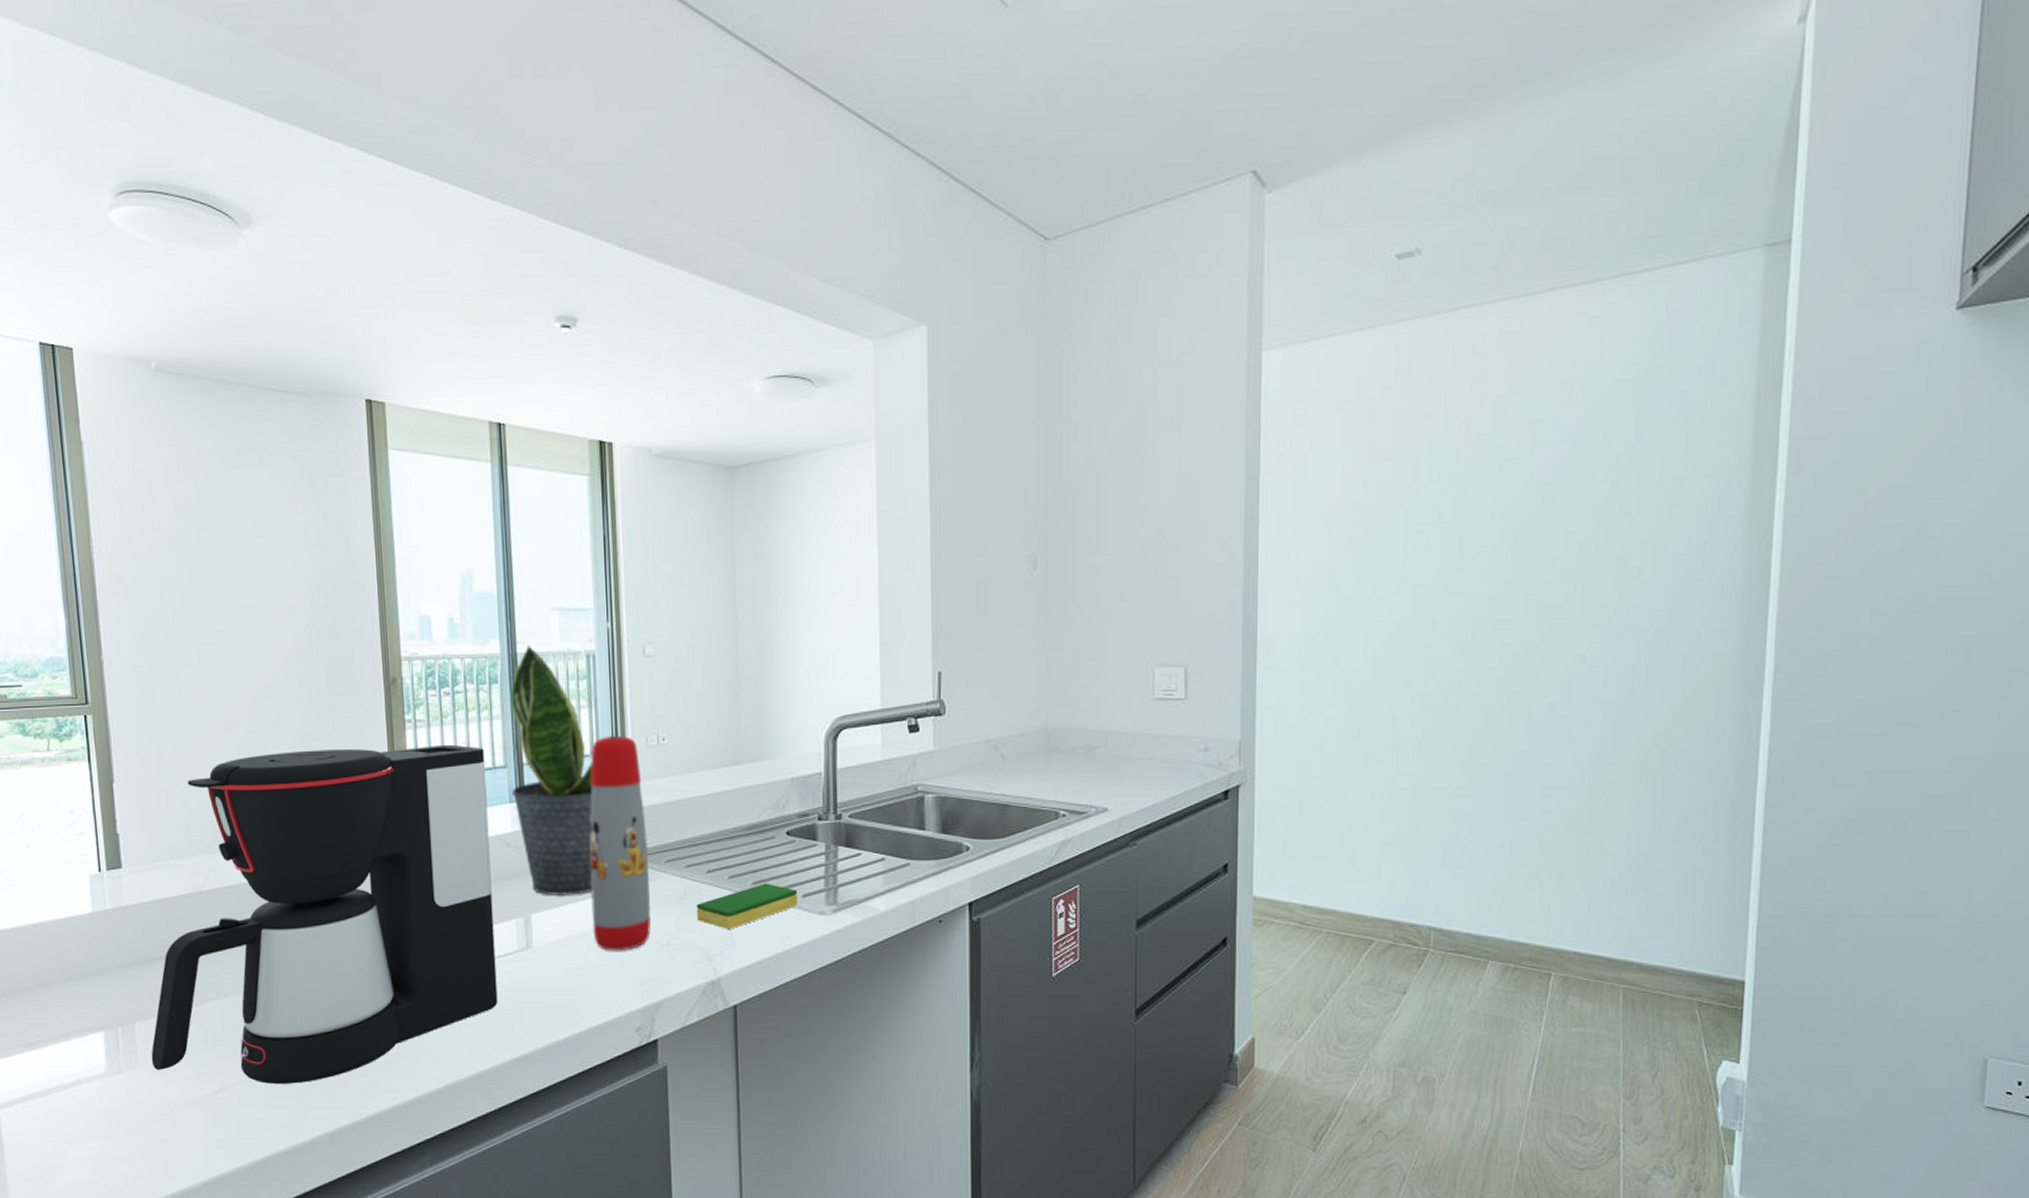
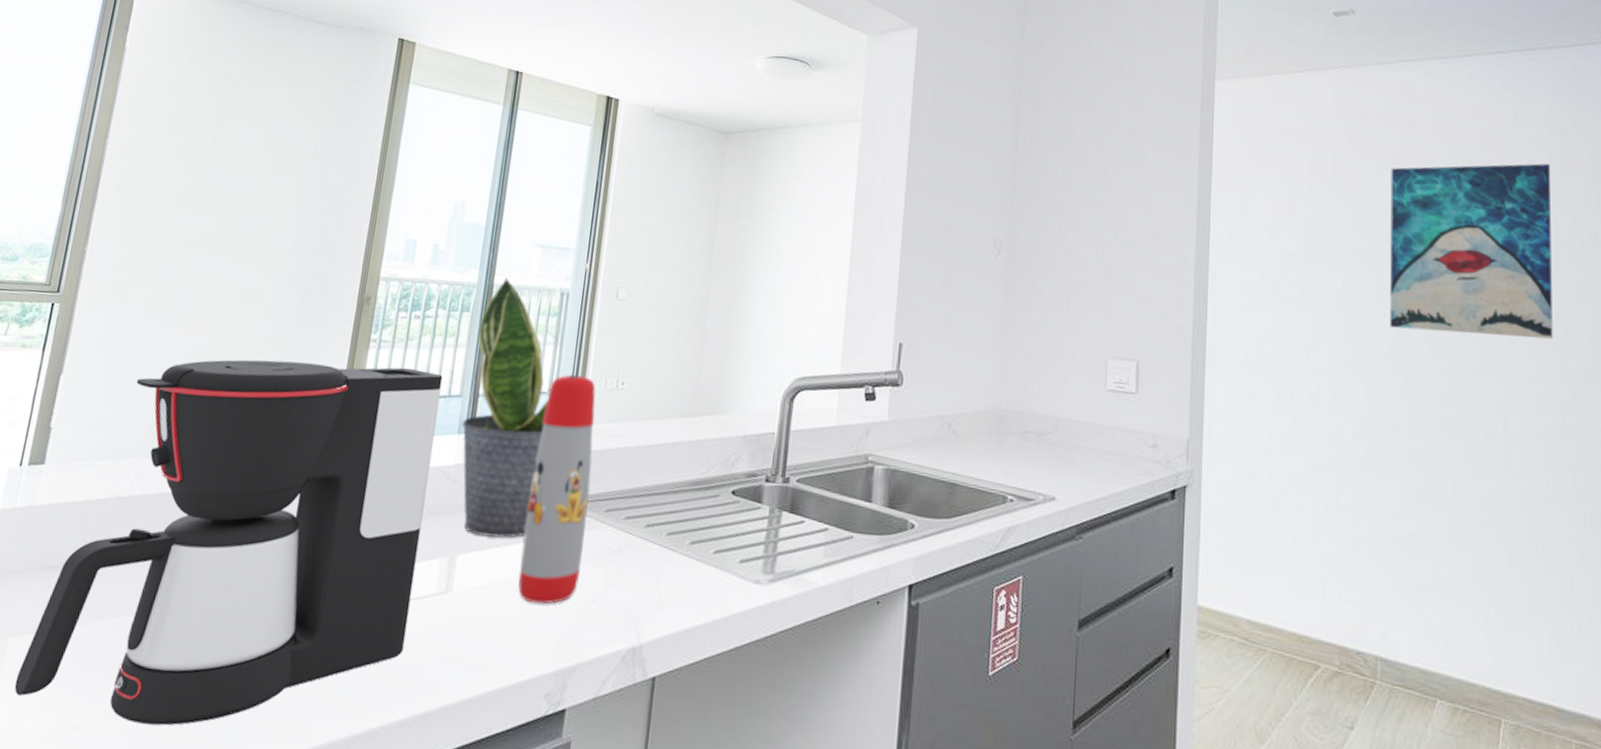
dish sponge: present [696,883,798,929] -> none [627,544,736,591]
wall art: none [1452,409,1636,606] -> present [1390,163,1553,339]

